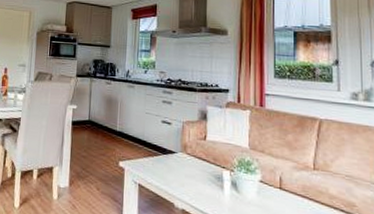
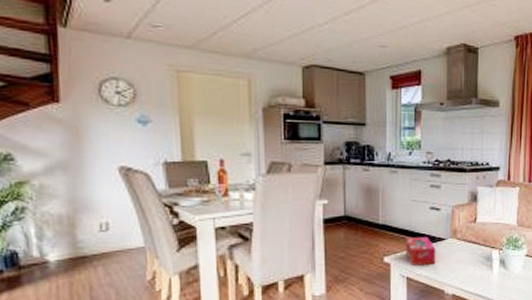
tissue box: none [138,146,167,176] -> present [405,236,436,265]

